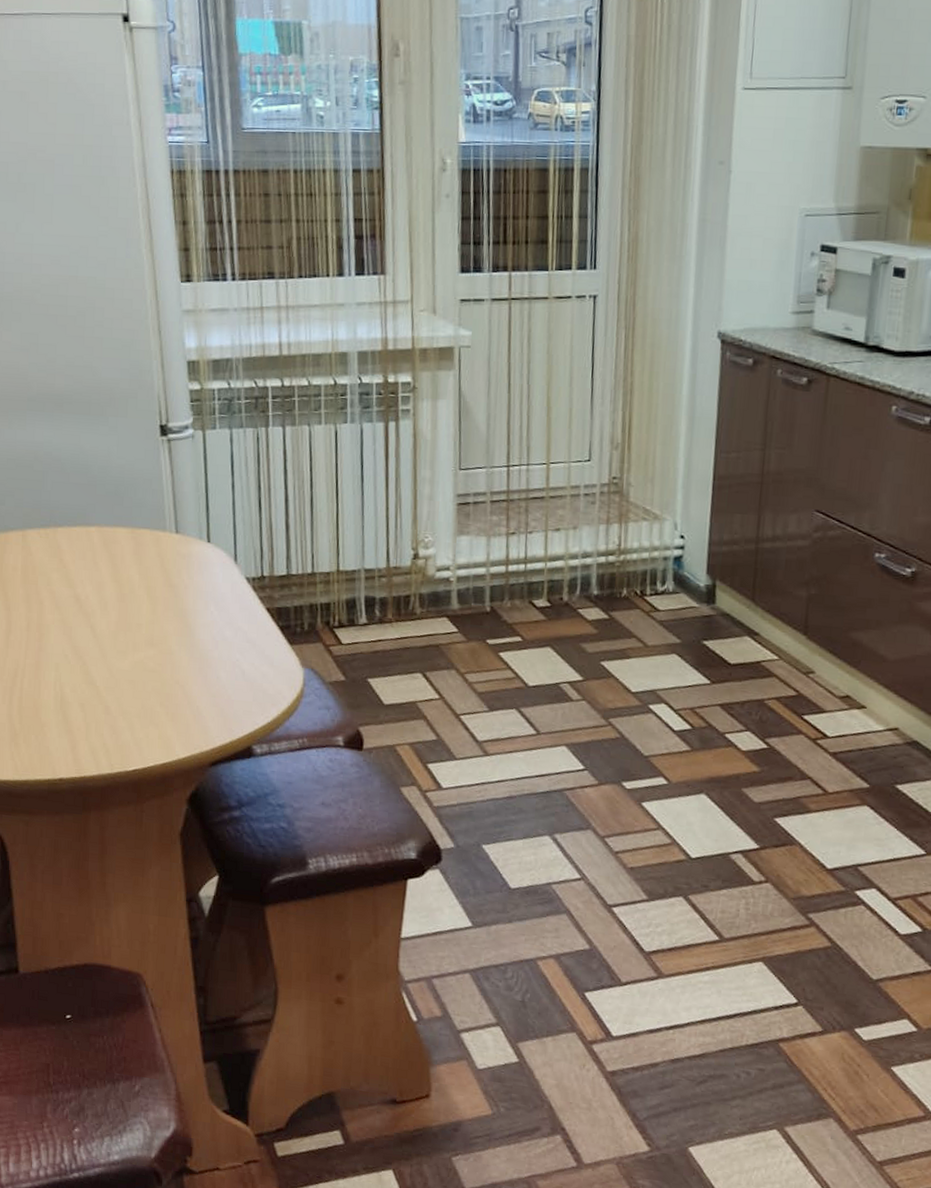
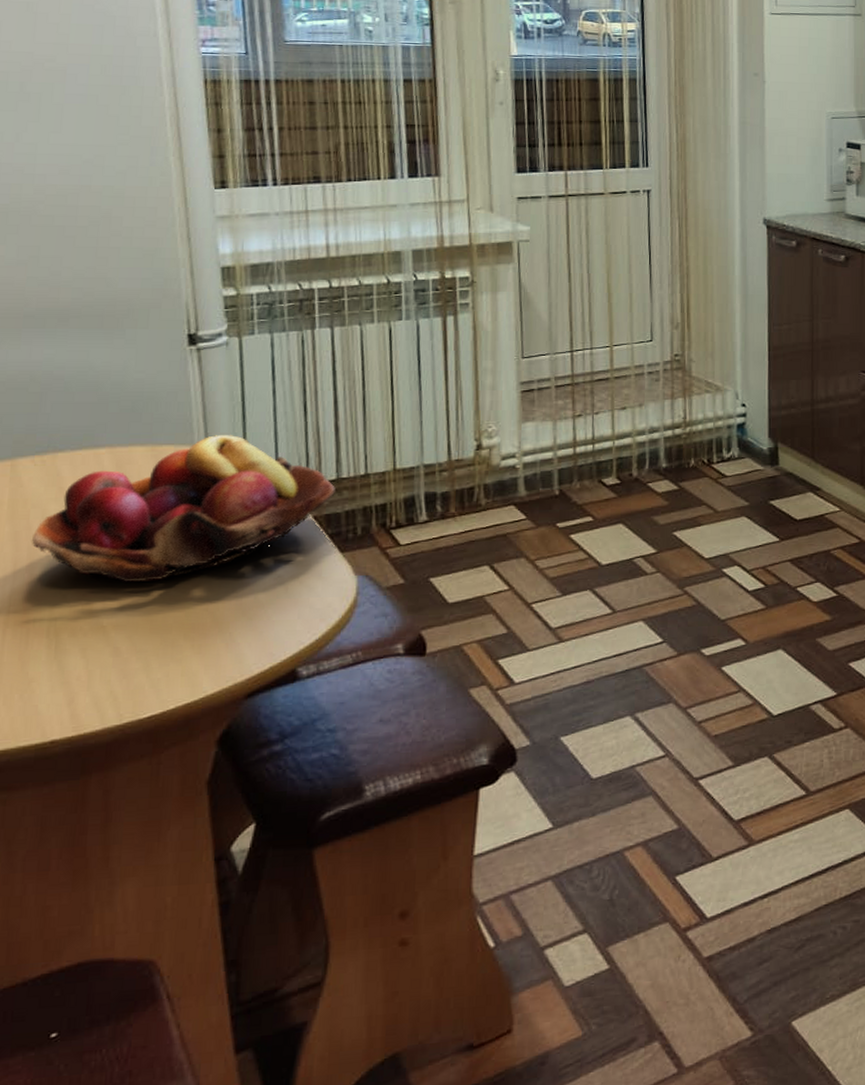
fruit basket: none [39,523,286,652] -> present [31,435,335,583]

